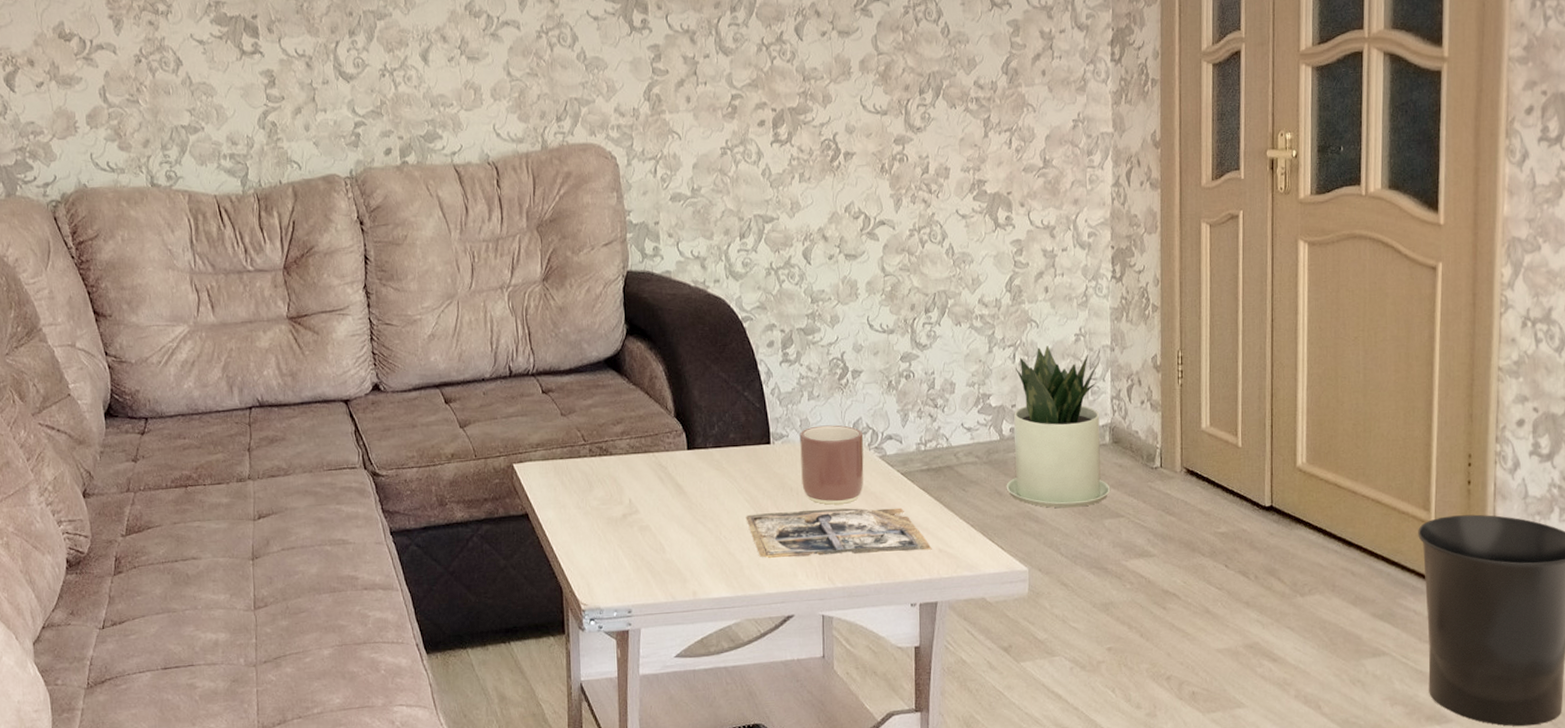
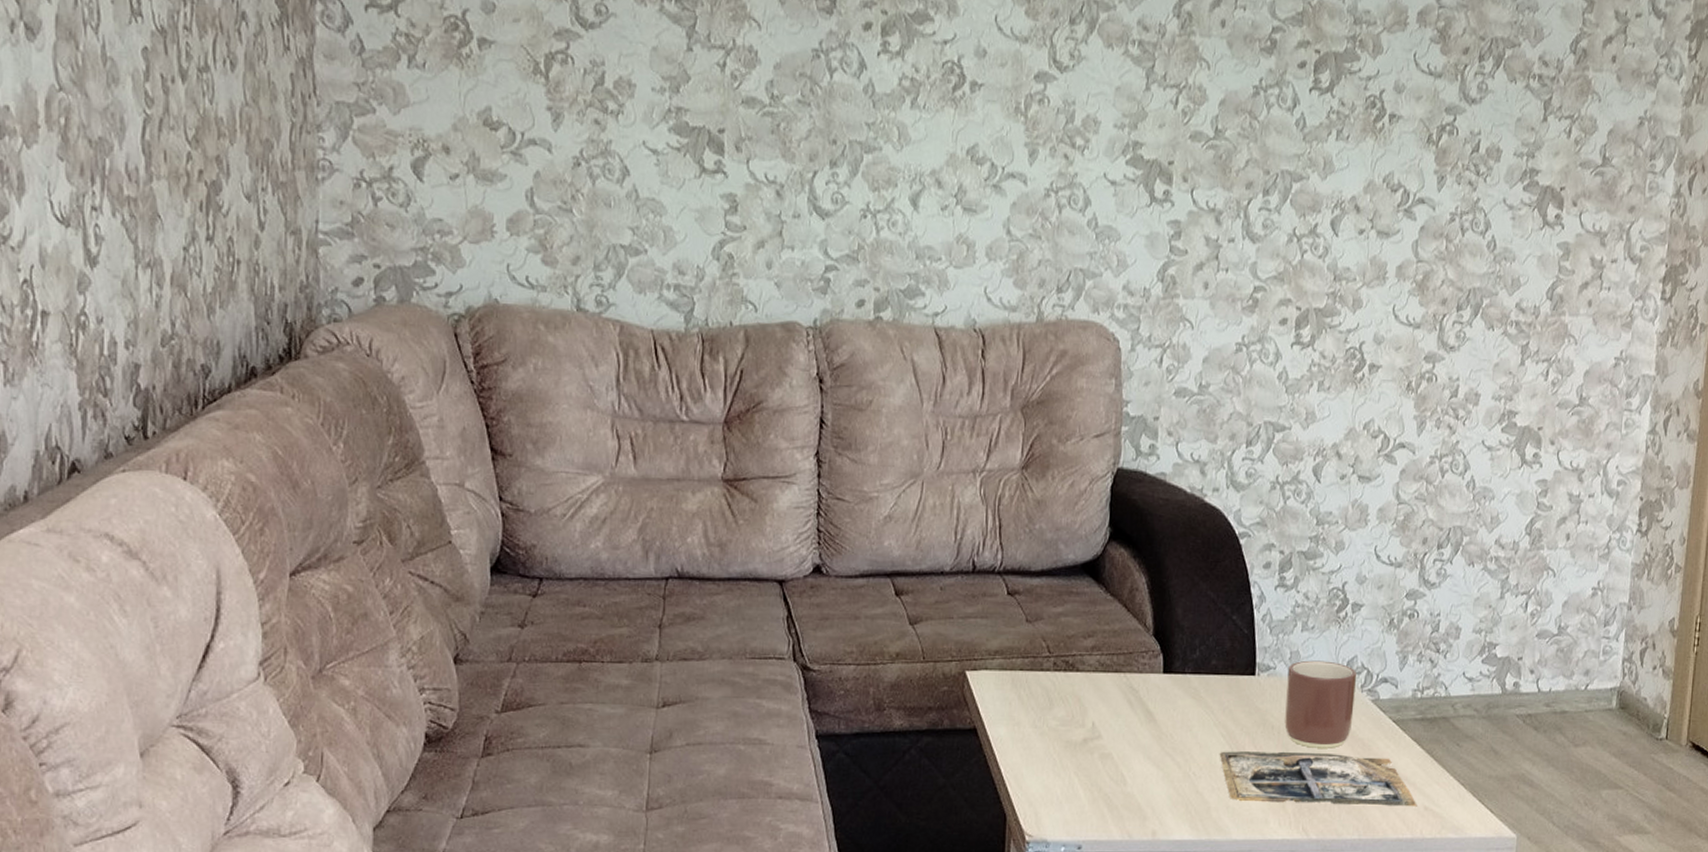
planter: present [1006,346,1111,508] -> none [1503,597,1614,774]

